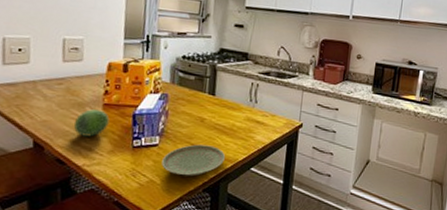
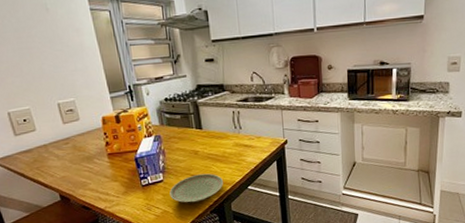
fruit: present [74,109,110,137] -> none [88,160,117,184]

